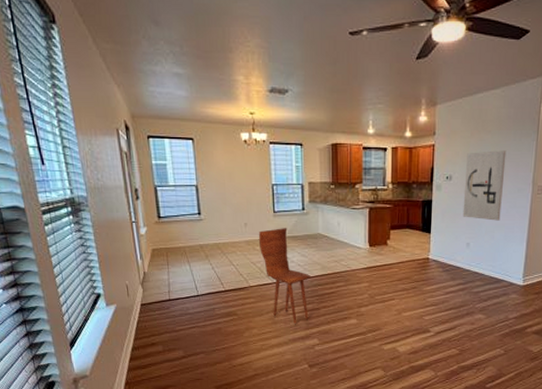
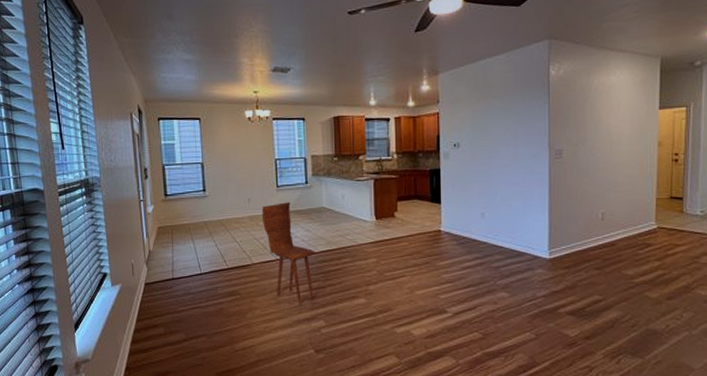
wall art: present [462,150,507,221] -> none [473,115,517,189]

